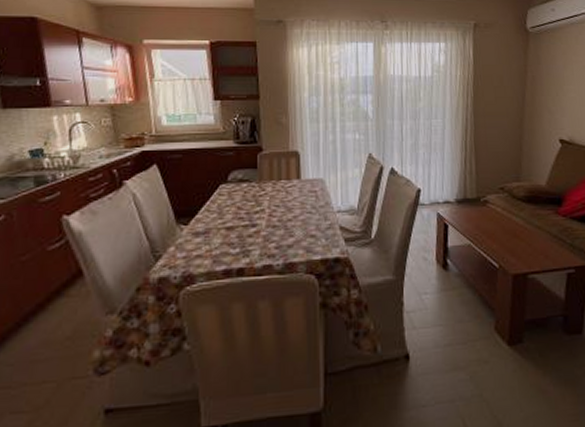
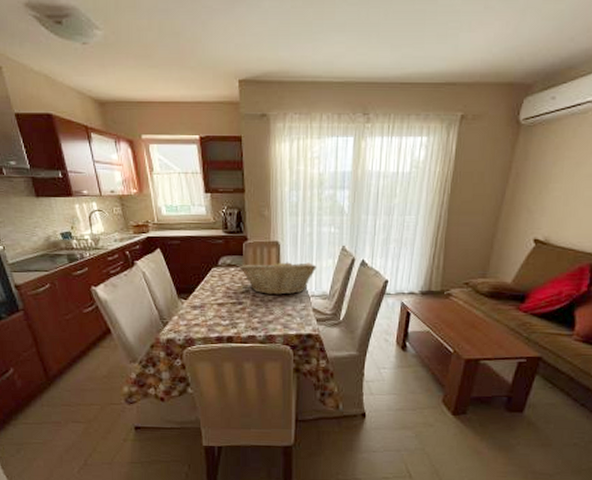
fruit basket: none [252,172,342,213] -> present [239,260,317,295]

